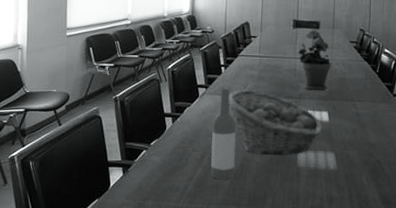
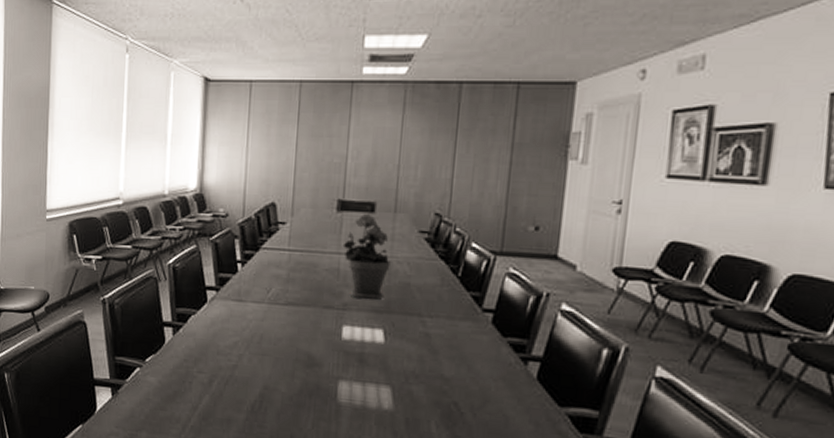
wine bottle: present [211,89,237,179] -> none [221,293,256,412]
fruit basket: present [228,90,322,155] -> none [246,295,374,387]

